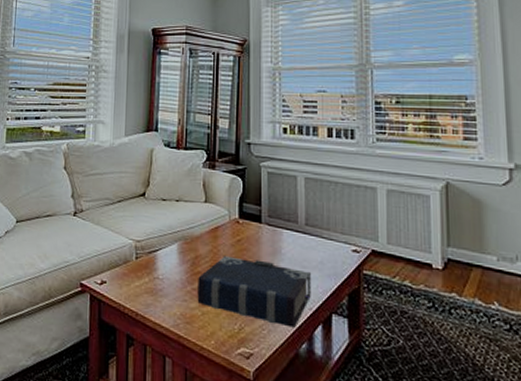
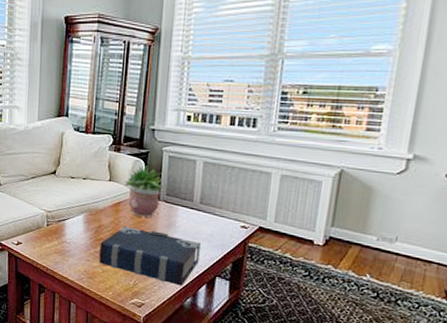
potted plant: none [222,183,267,245] -> present [125,165,166,218]

